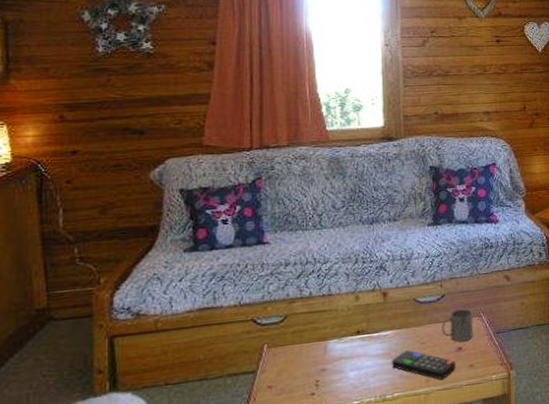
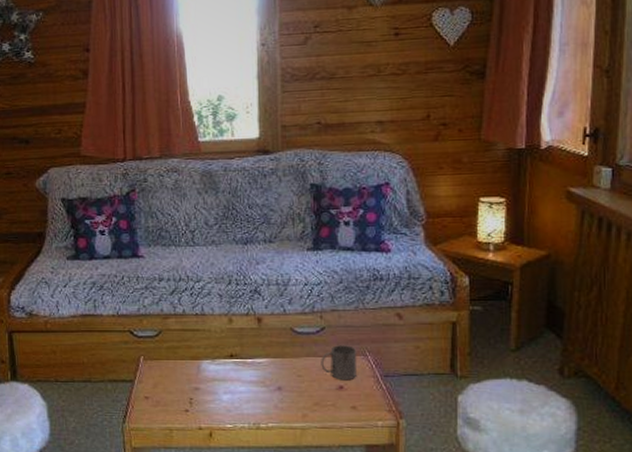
remote control: present [392,350,456,380] -> none [266,381,336,417]

